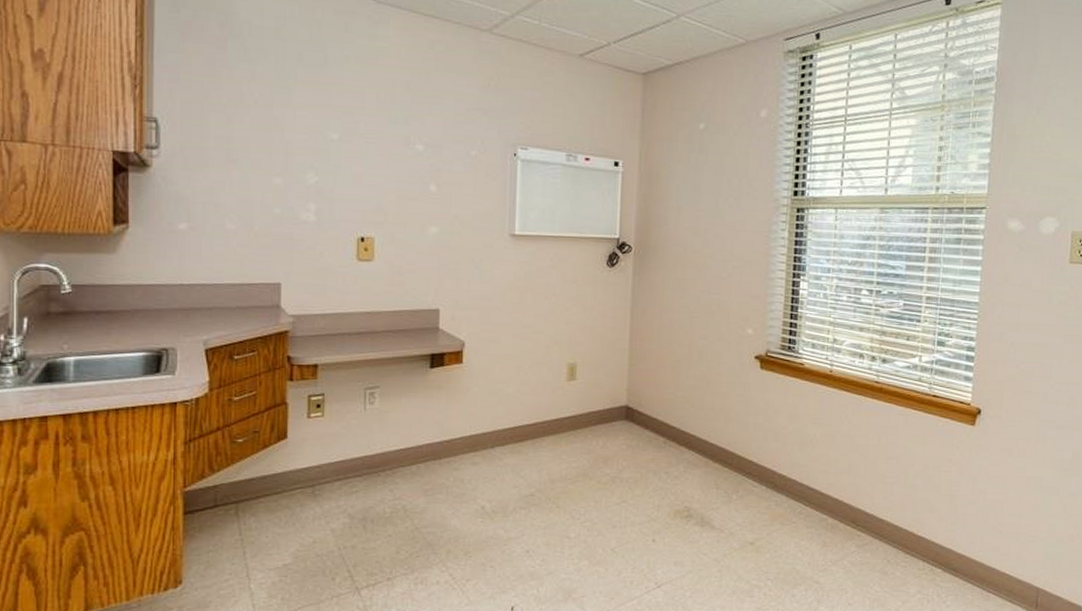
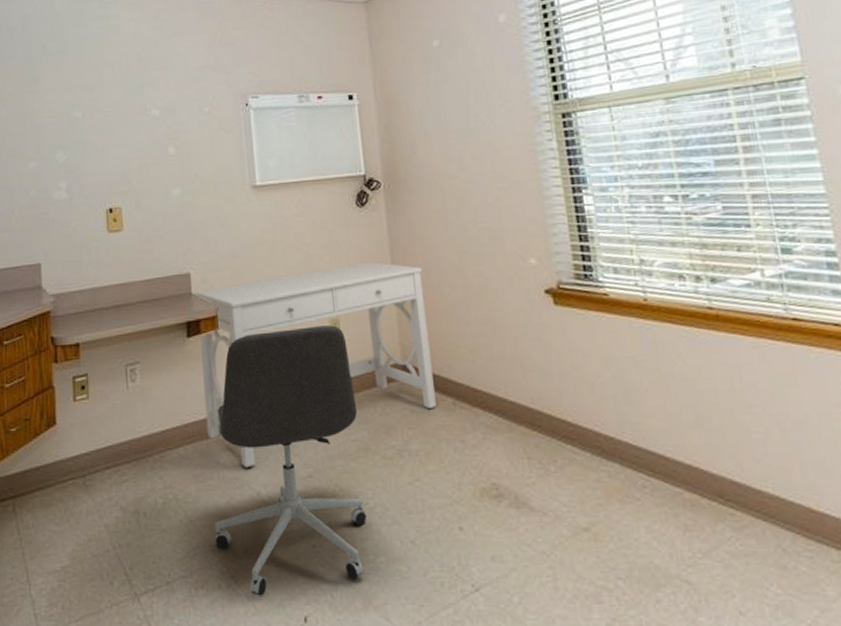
office chair: none [437,368,582,590] -> present [214,325,367,596]
desk: none [440,316,657,486] -> present [194,261,436,468]

